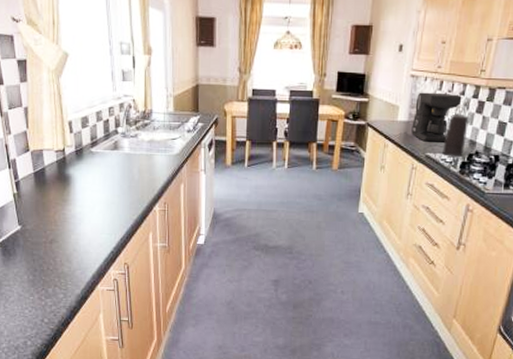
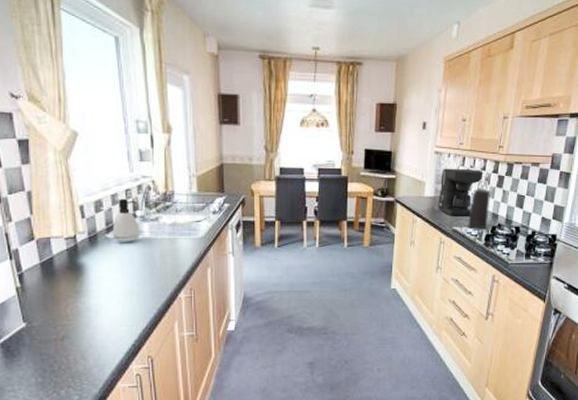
soap dispenser: none [96,116,121,157] -> present [112,199,140,242]

